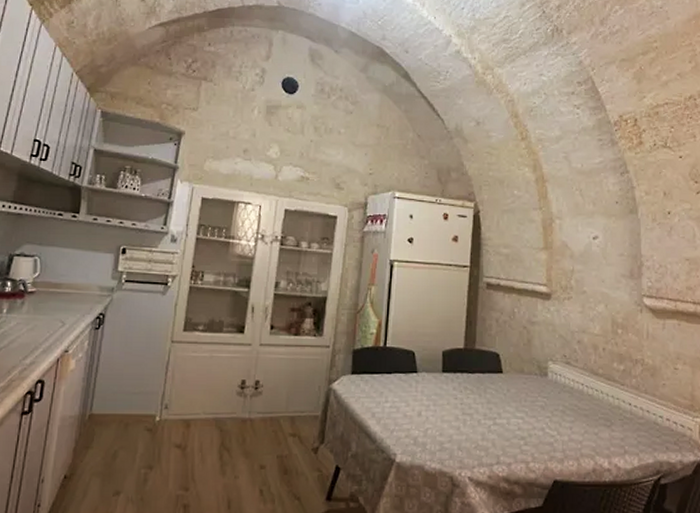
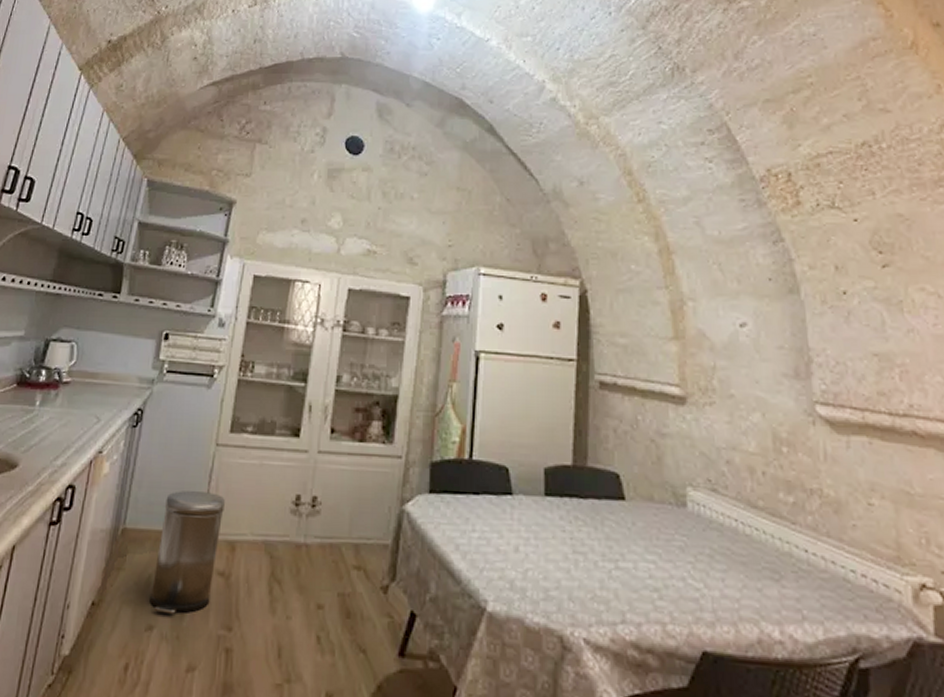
pedal bin: none [116,381,180,480] -> present [150,491,225,614]

